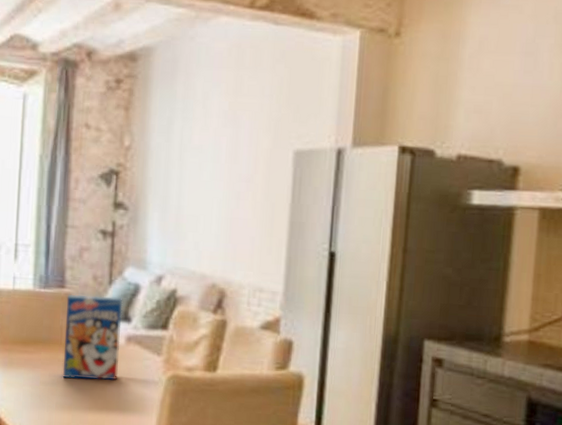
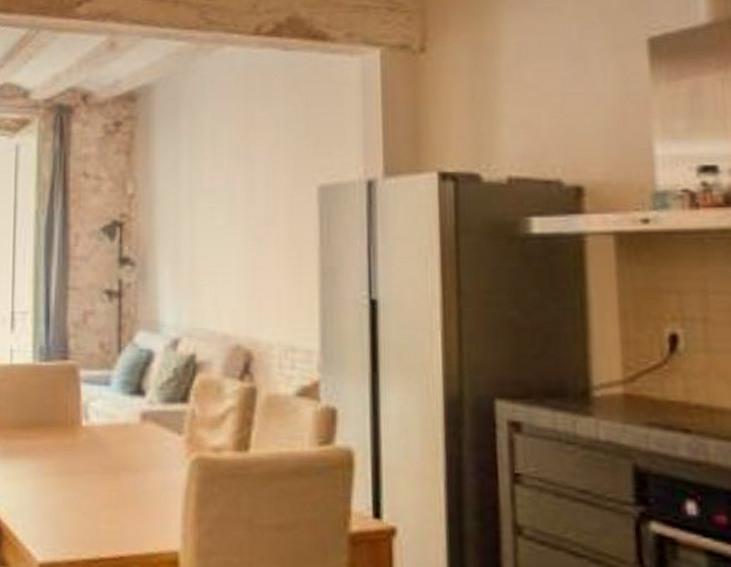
cereal box: present [62,294,123,380] -> none [69,366,135,468]

